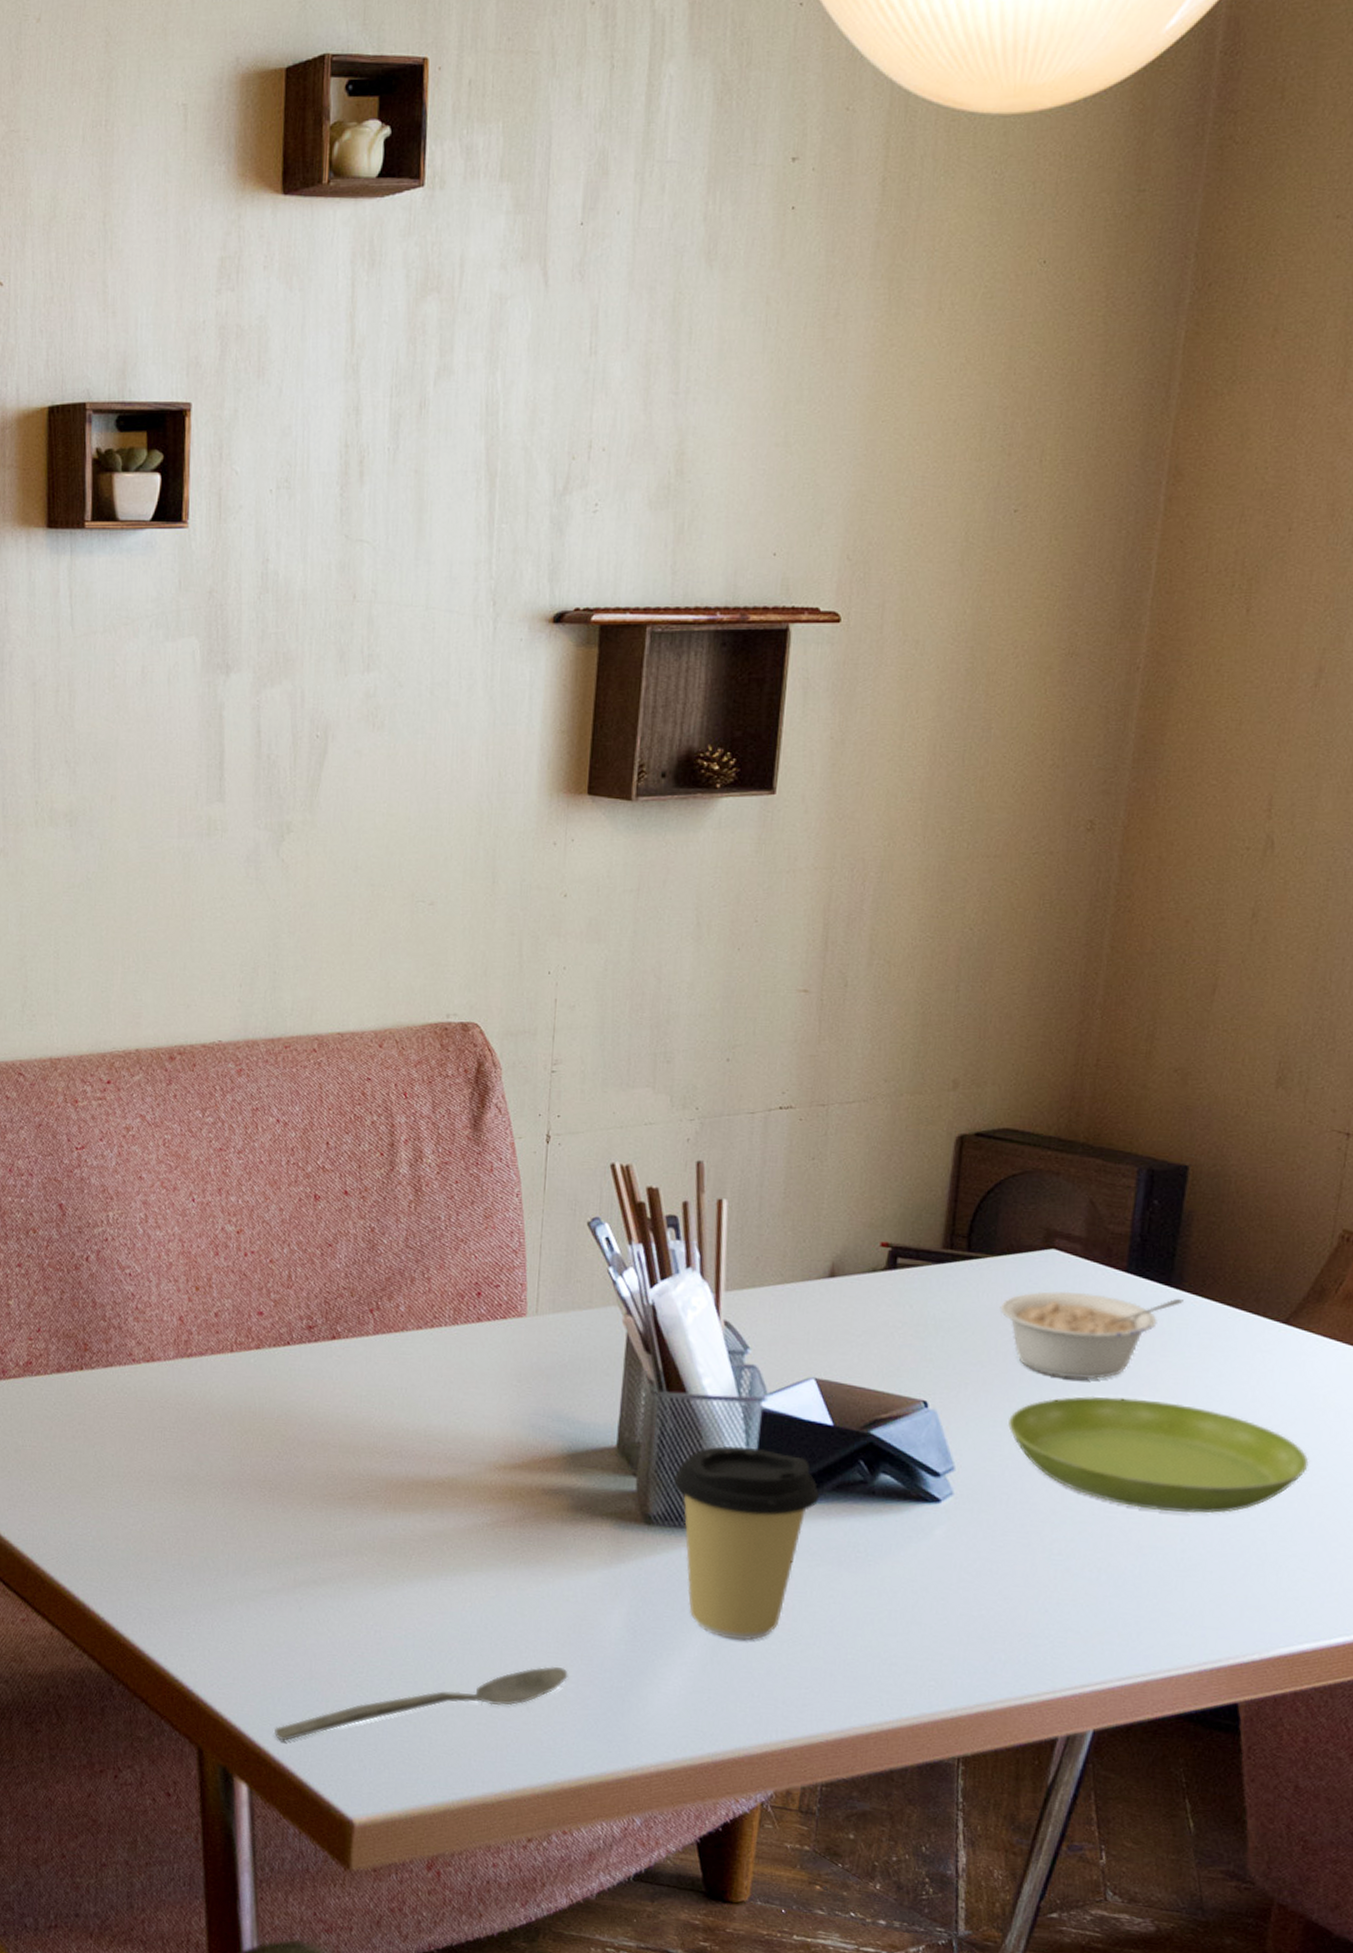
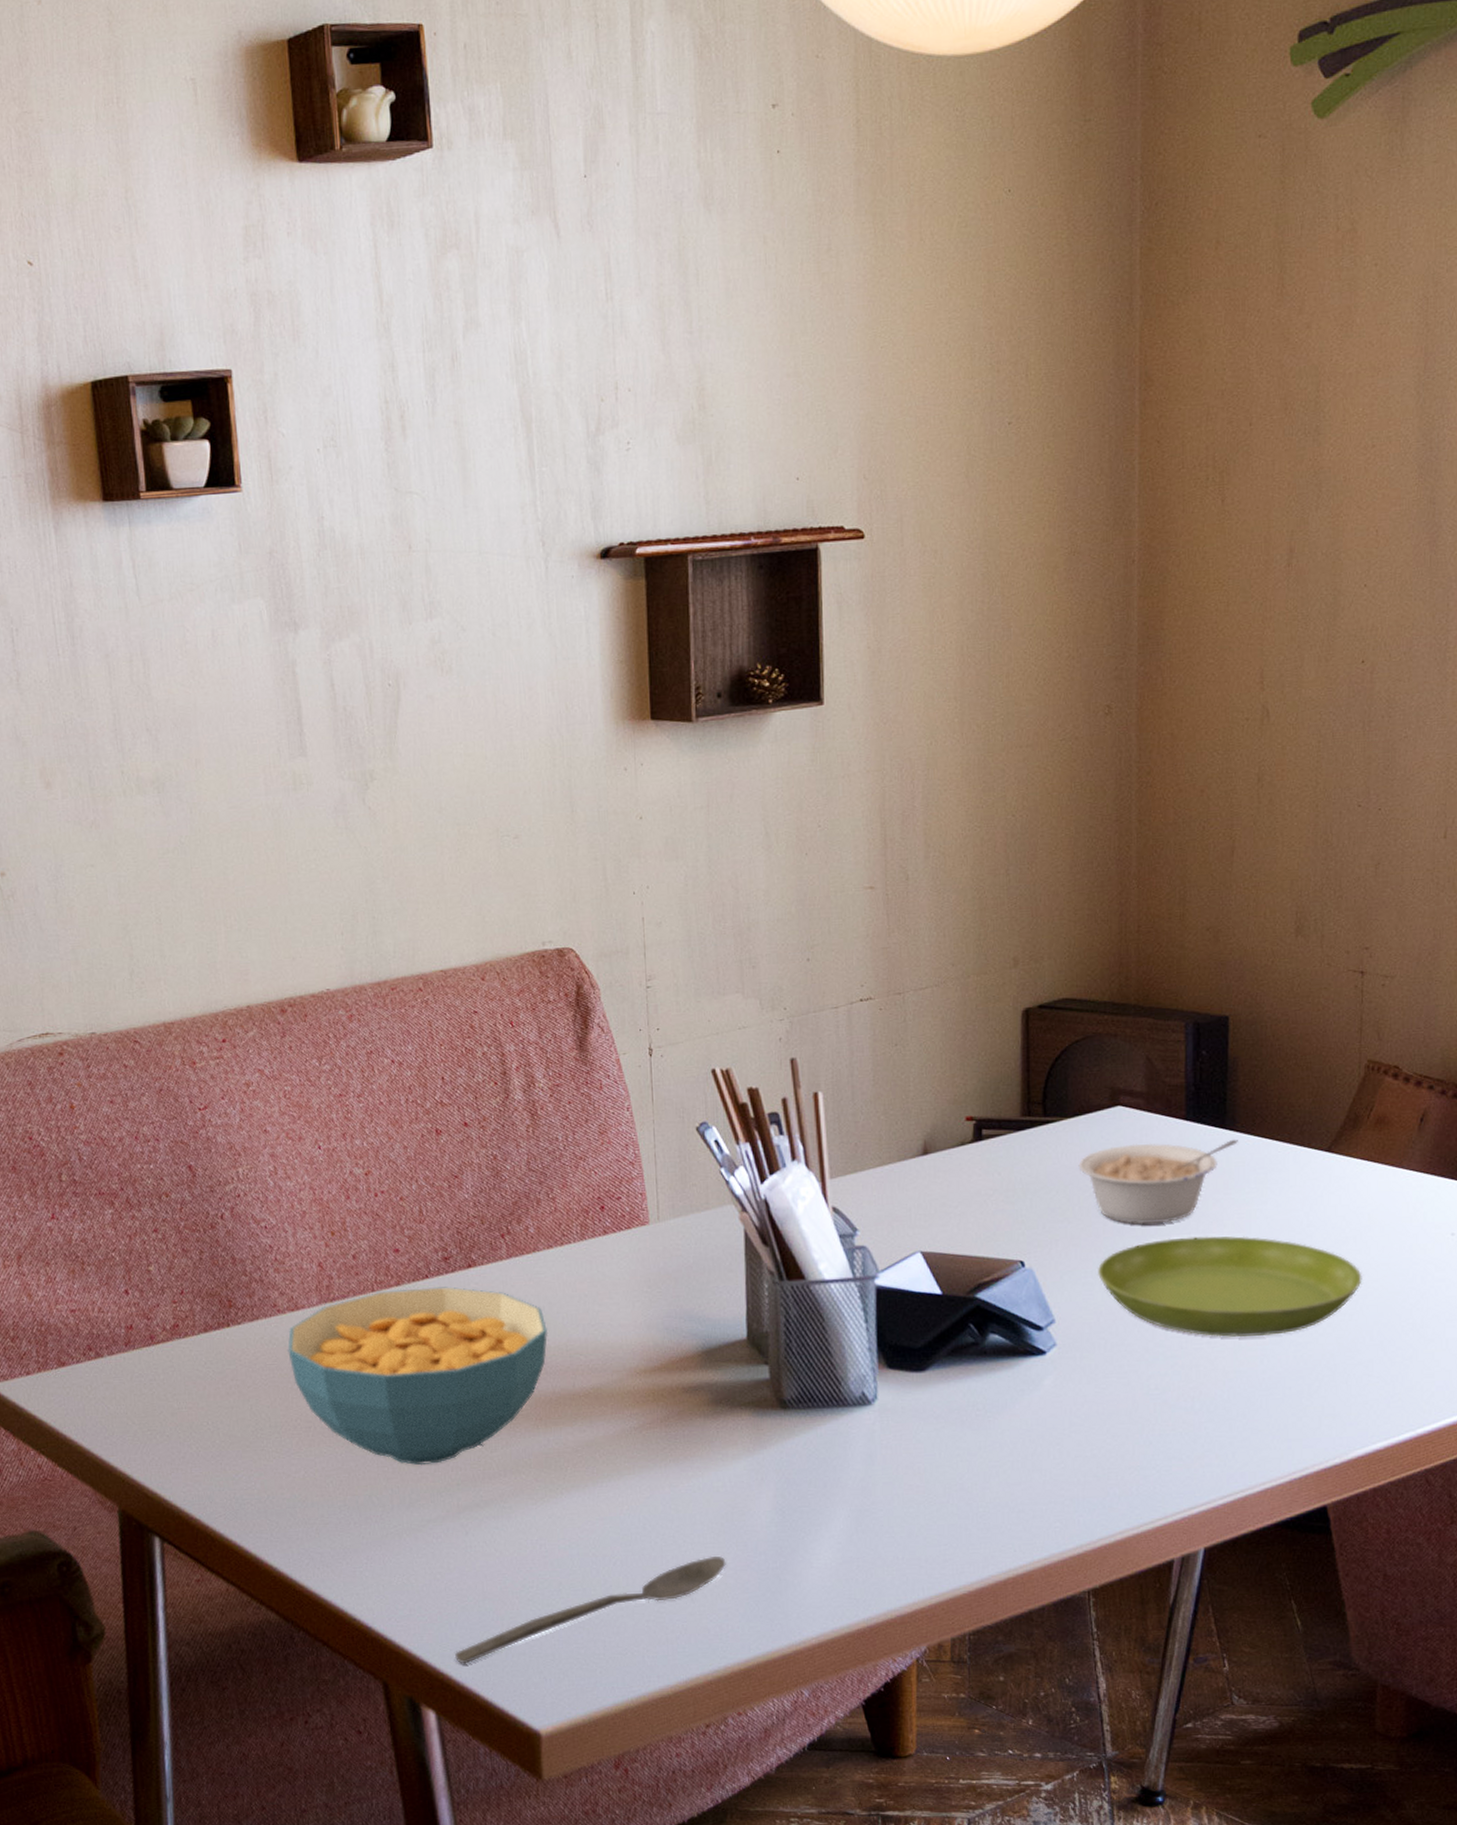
cereal bowl: none [138,1353,408,1534] -> present [288,1287,549,1466]
coffee cup: present [673,1446,820,1640] -> none [802,1323,938,1508]

